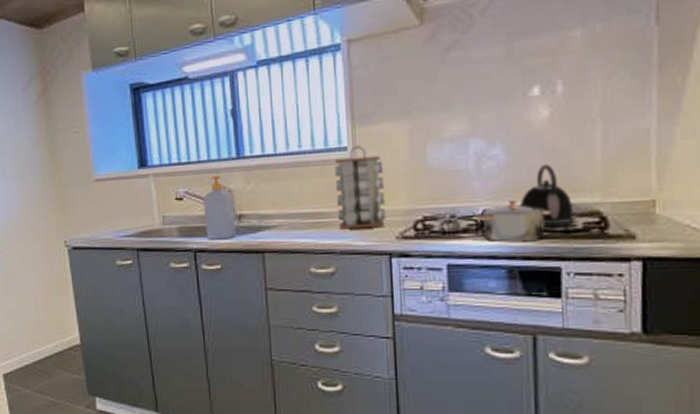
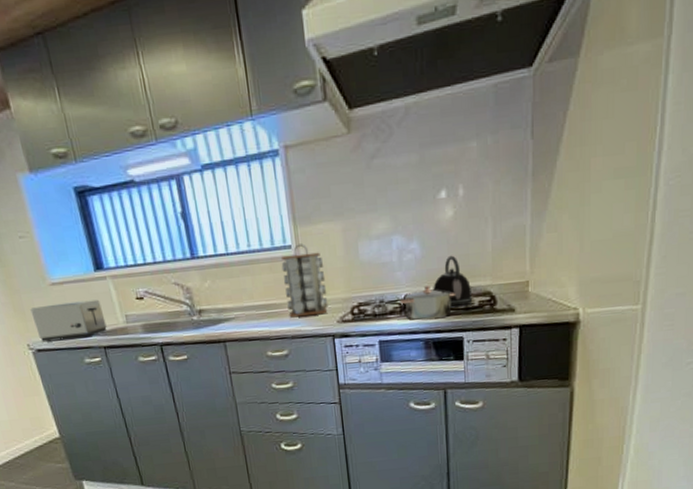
toaster: none [72,198,143,240] -> present [30,299,107,343]
soap bottle: present [203,175,236,240] -> none [163,274,198,334]

